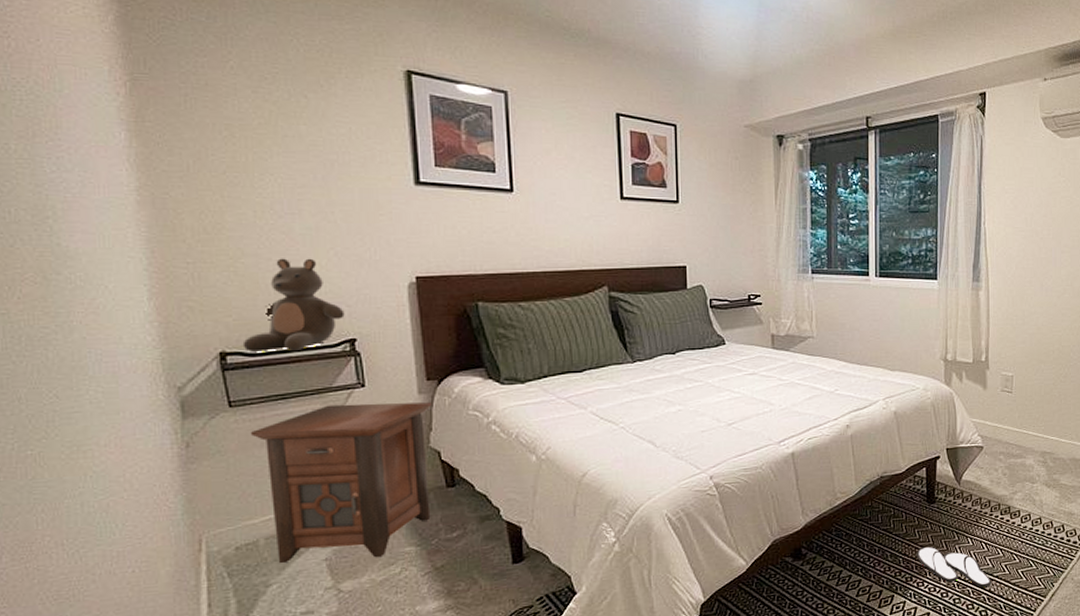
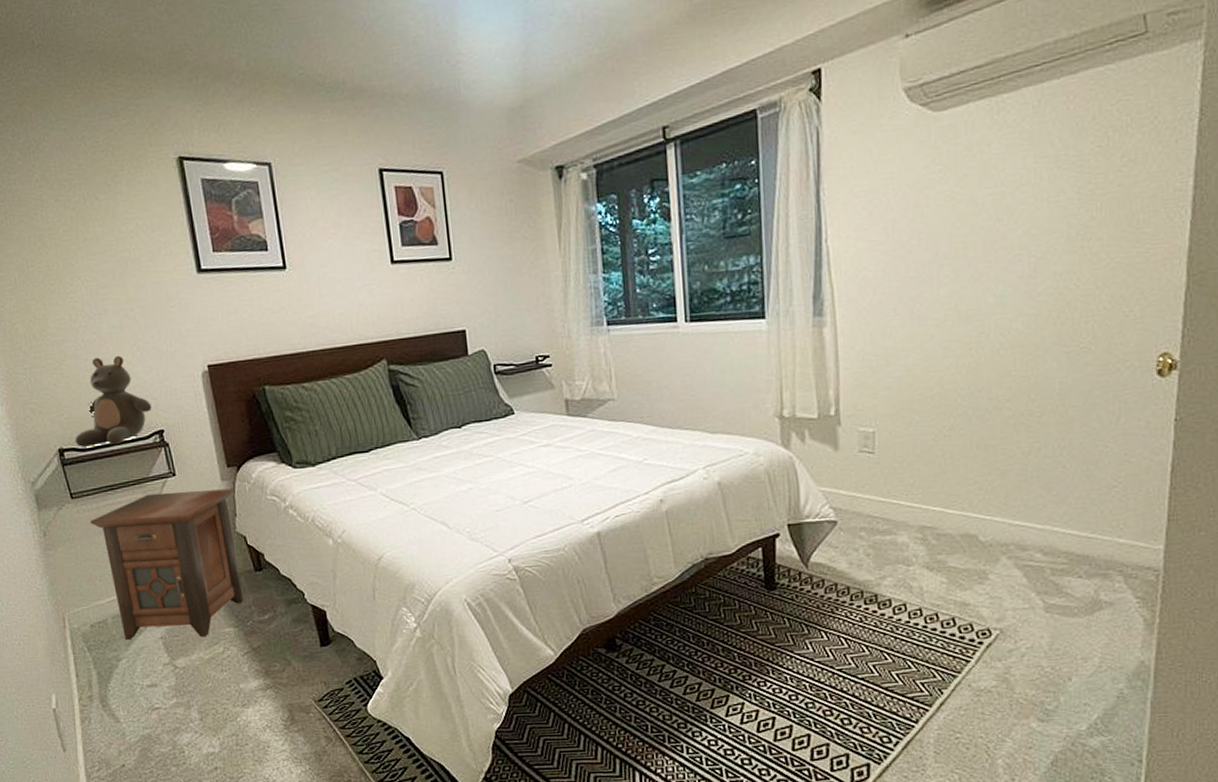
slippers: present [917,546,992,588] -> none [756,640,856,692]

